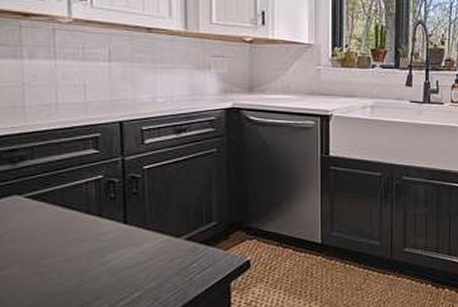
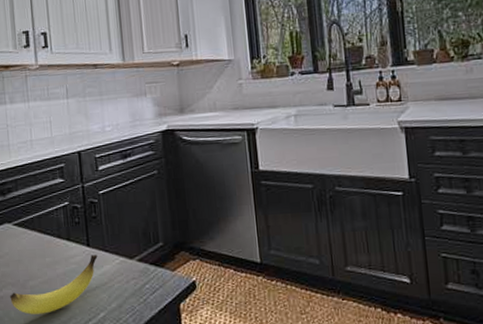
banana: none [16,232,137,295] -> present [10,254,98,315]

